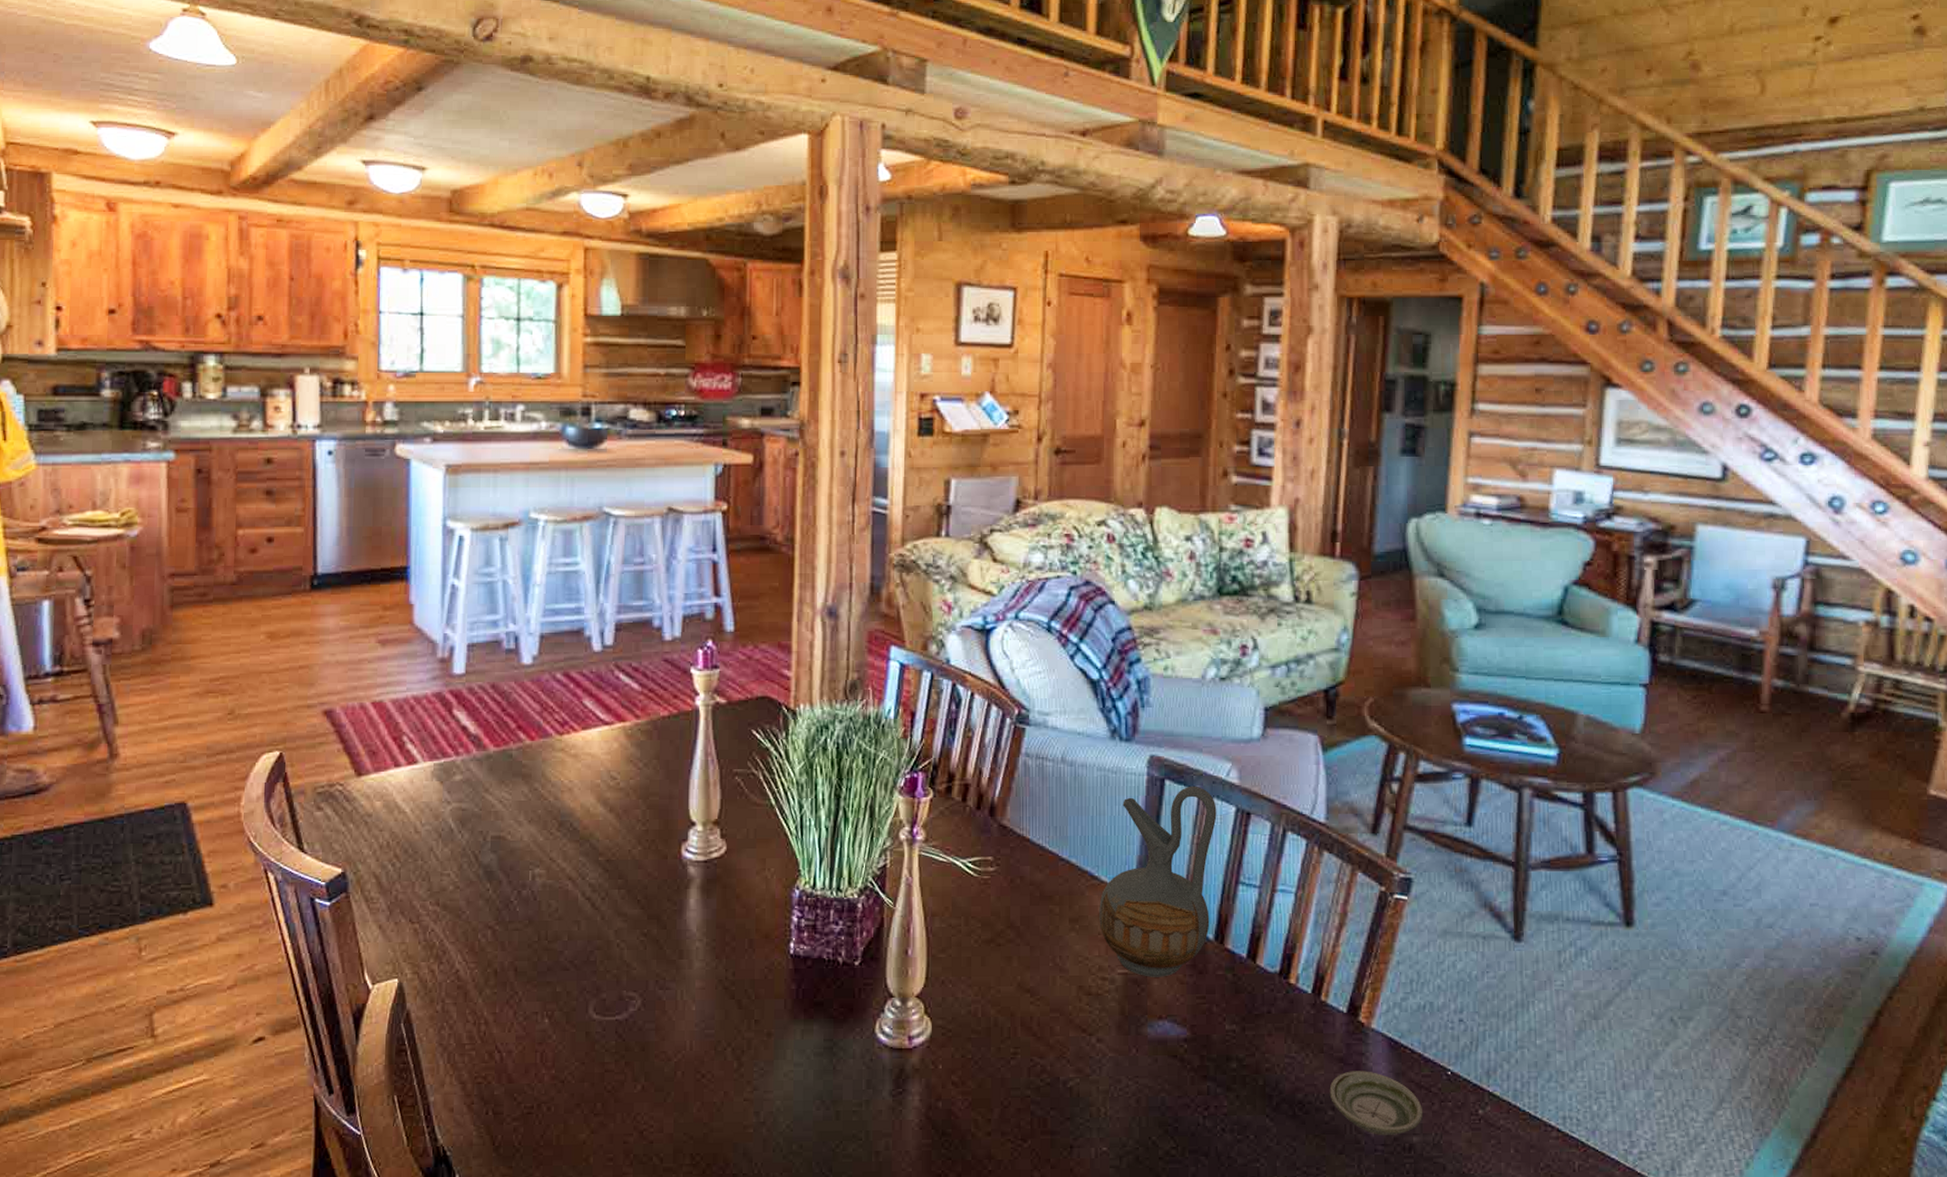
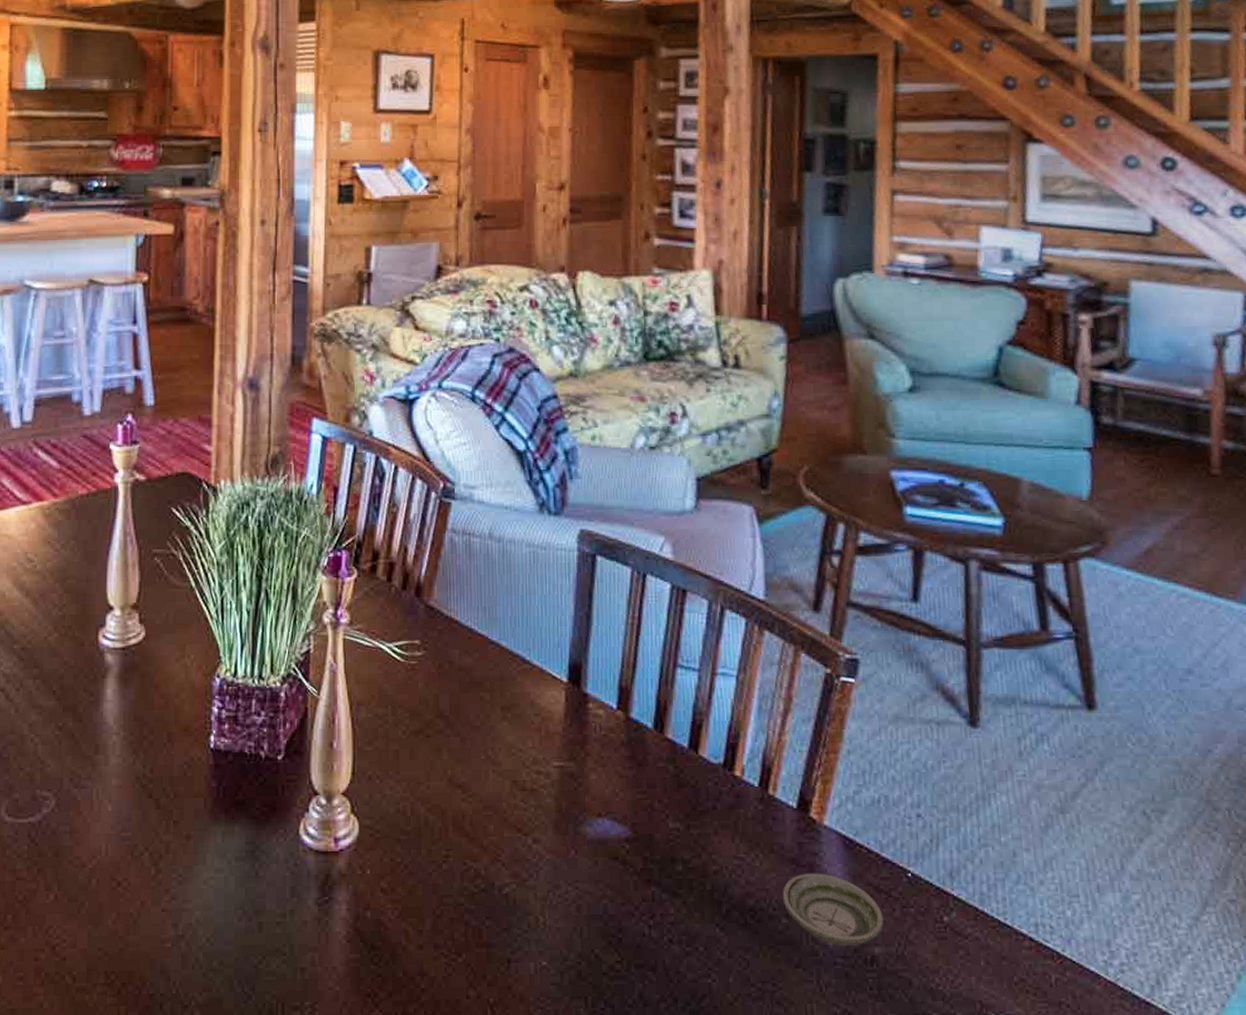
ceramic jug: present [1099,786,1217,977] -> none [532,561,651,770]

